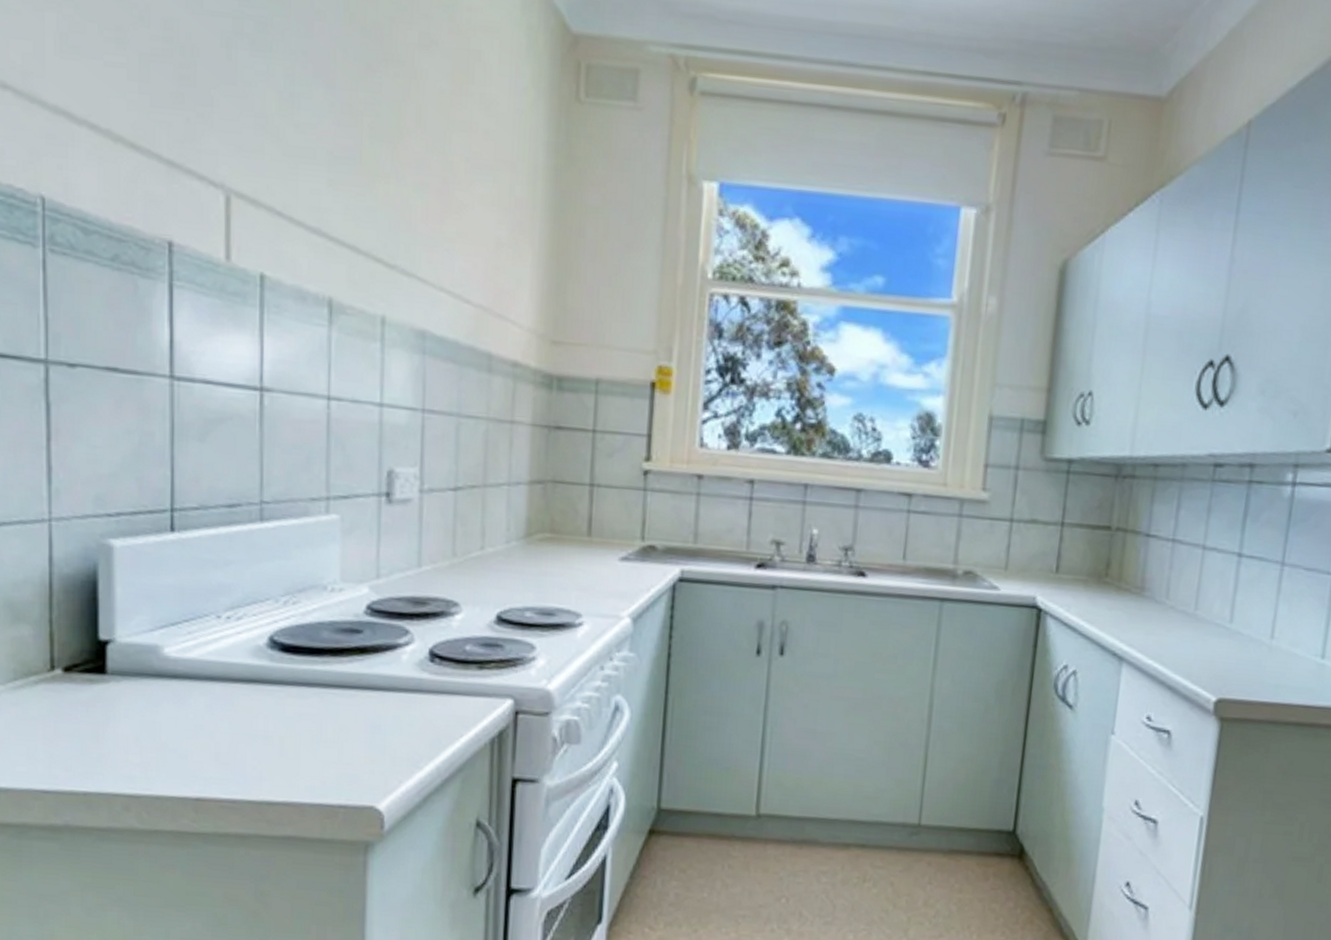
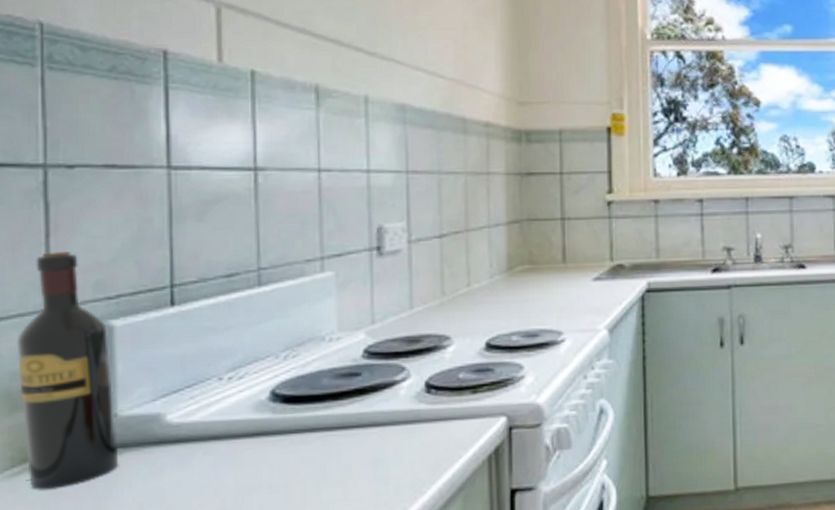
wine bottle: none [18,458,117,707] -> present [16,252,119,489]

